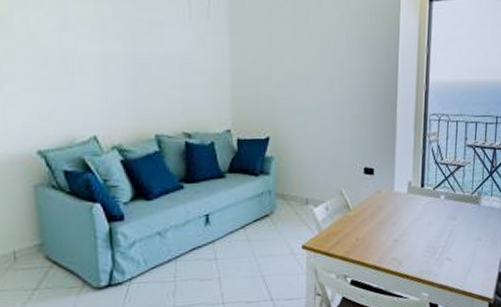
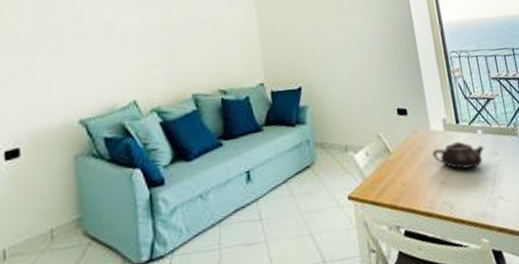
teapot: none [391,205,444,231] -> present [432,142,485,169]

